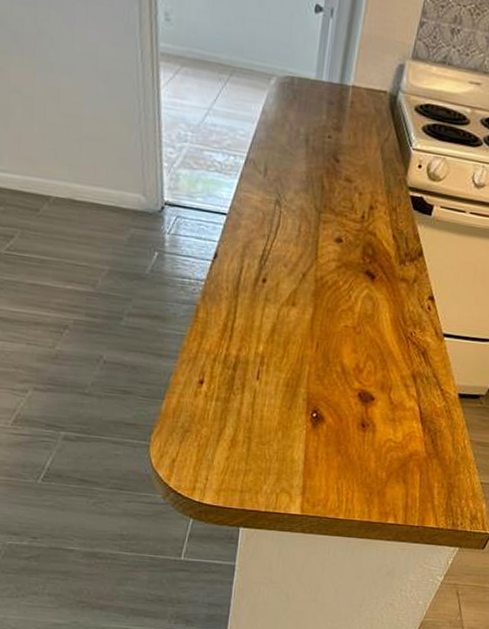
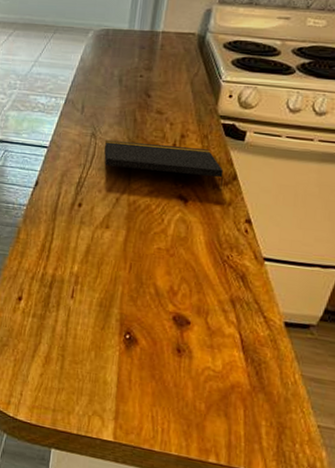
notepad: none [289,208,411,266] -> present [104,139,224,190]

